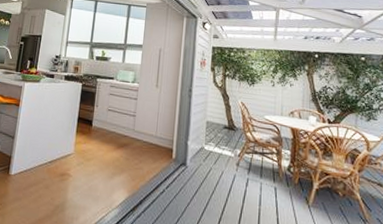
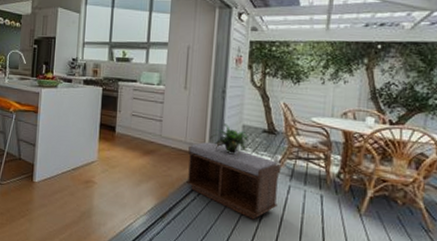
bench: none [156,136,240,212] -> present [186,142,280,220]
potted plant: none [178,119,211,151] -> present [210,123,248,157]

